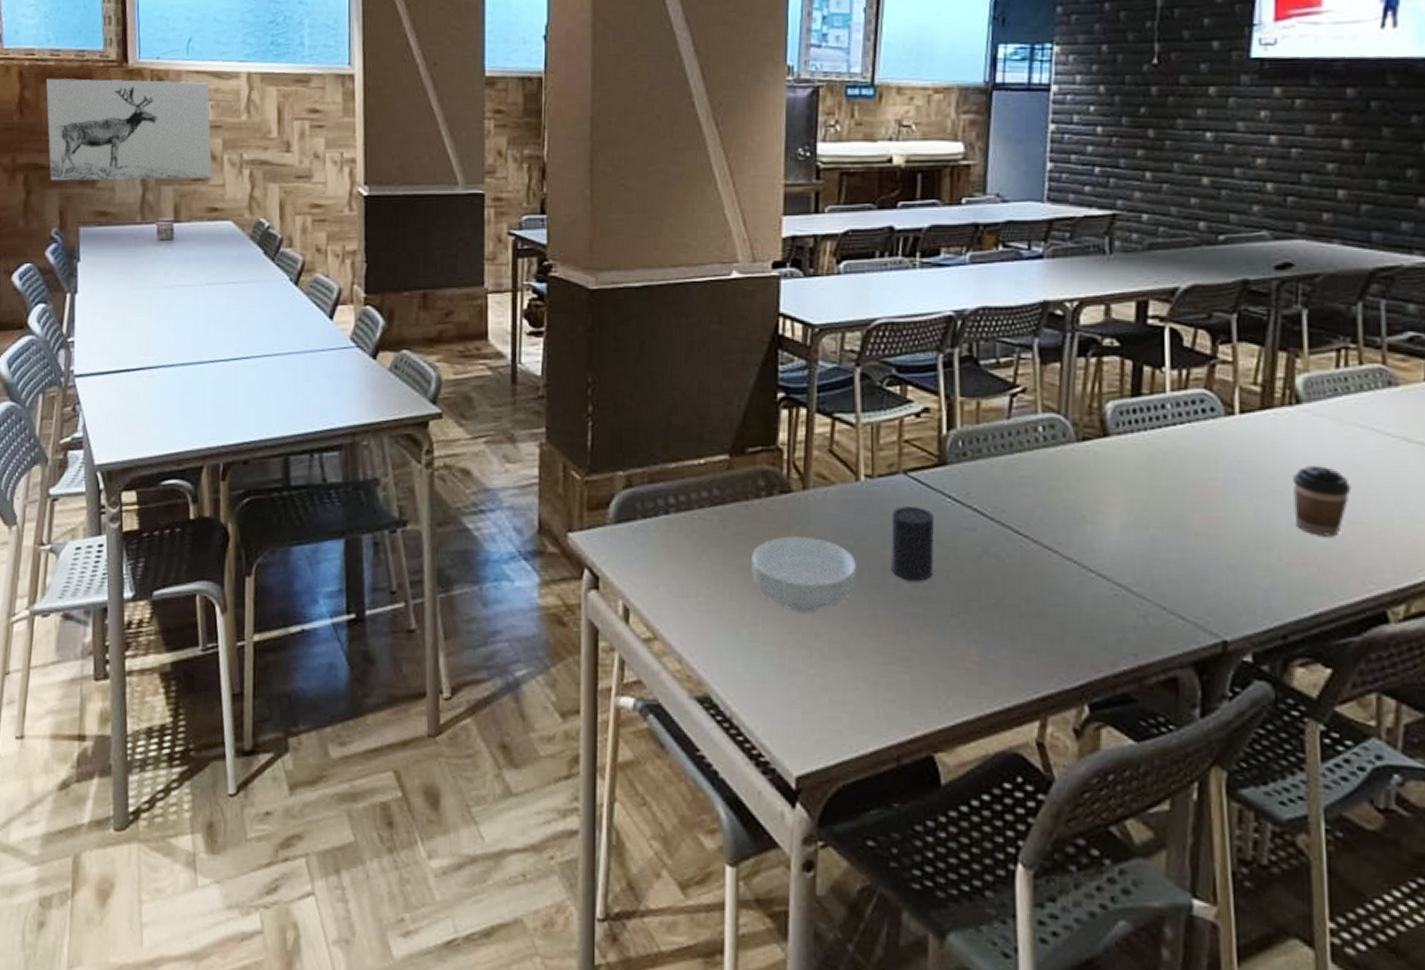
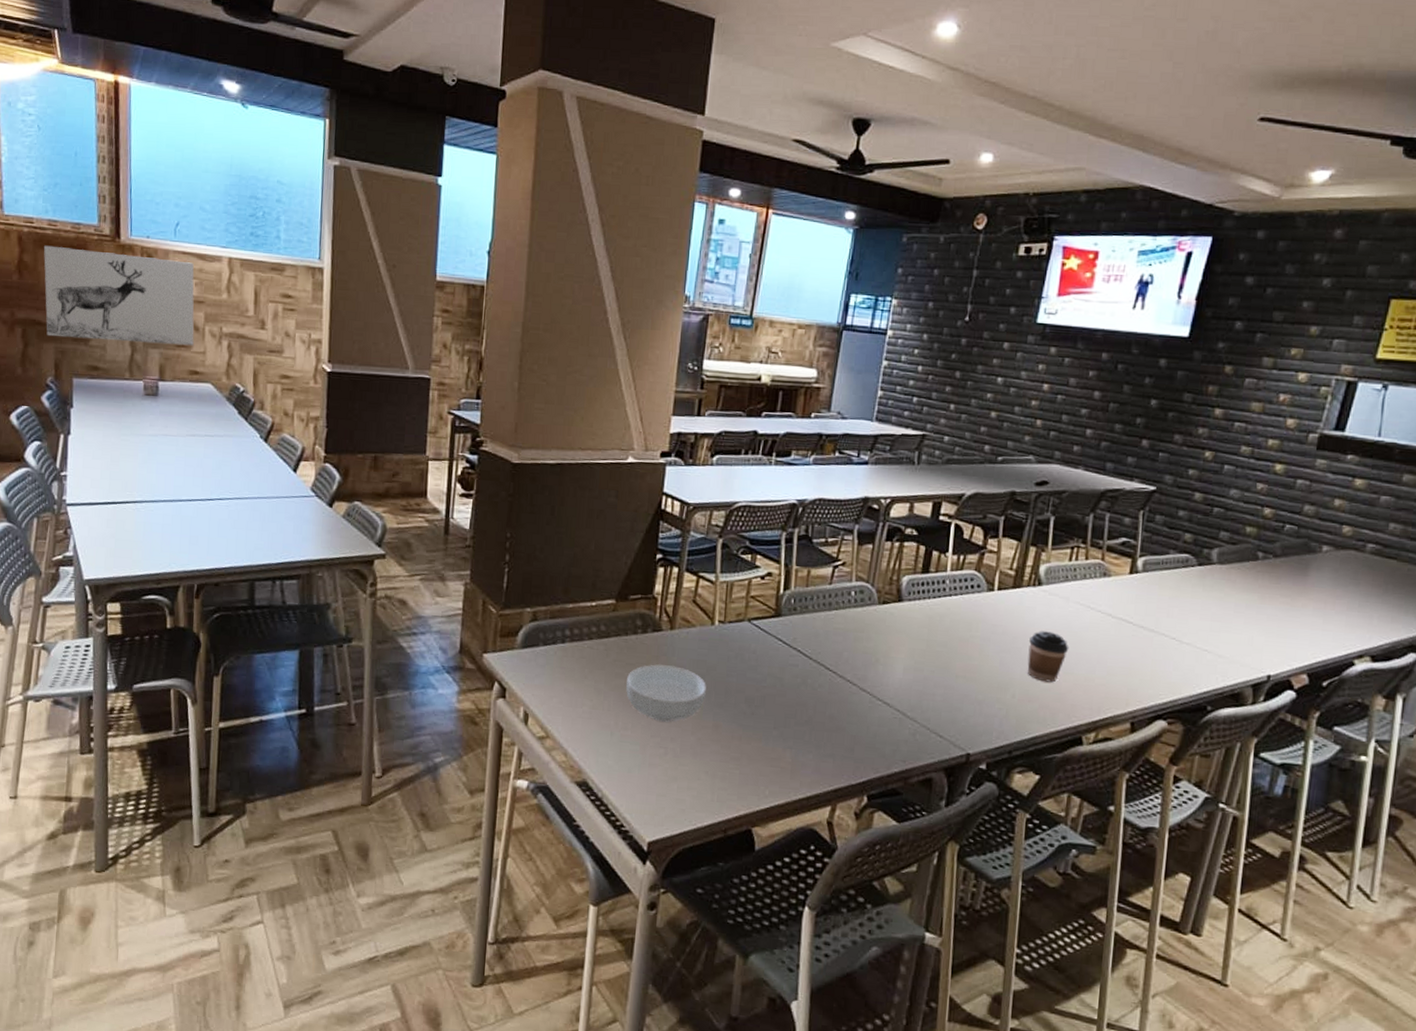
cup: present [891,506,934,582] -> none [732,646,768,702]

